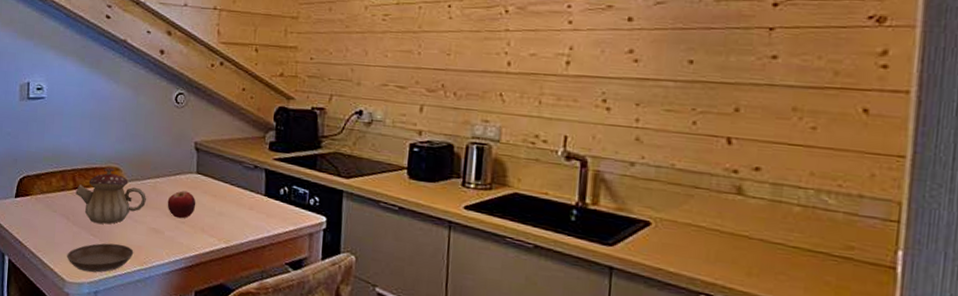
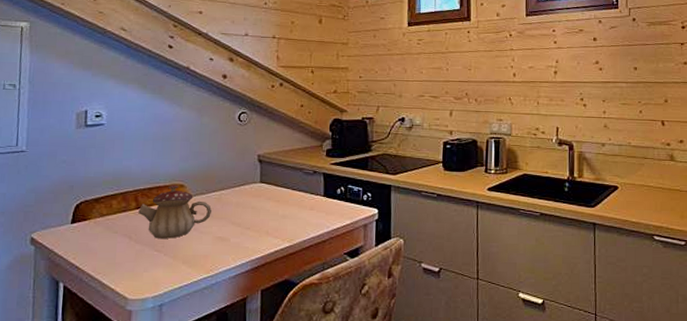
saucer: present [67,243,134,273] -> none [129,256,200,287]
fruit: present [167,190,196,219] -> none [232,199,261,225]

